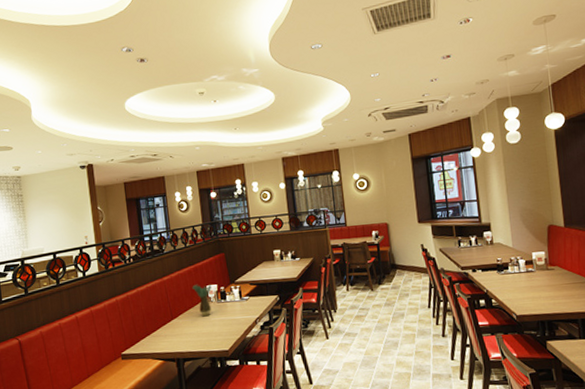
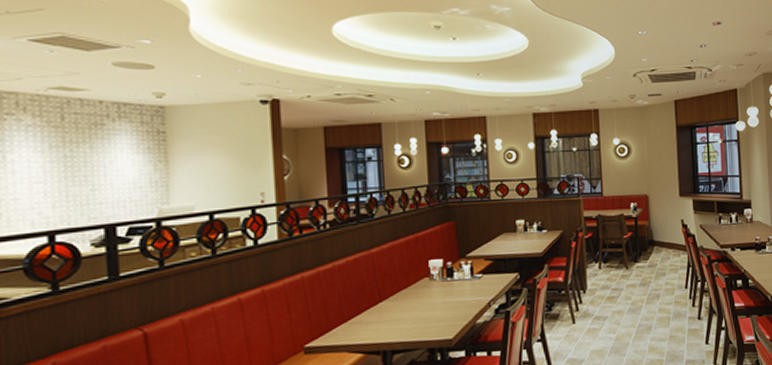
vase: present [192,284,212,317] -> none [409,258,436,299]

